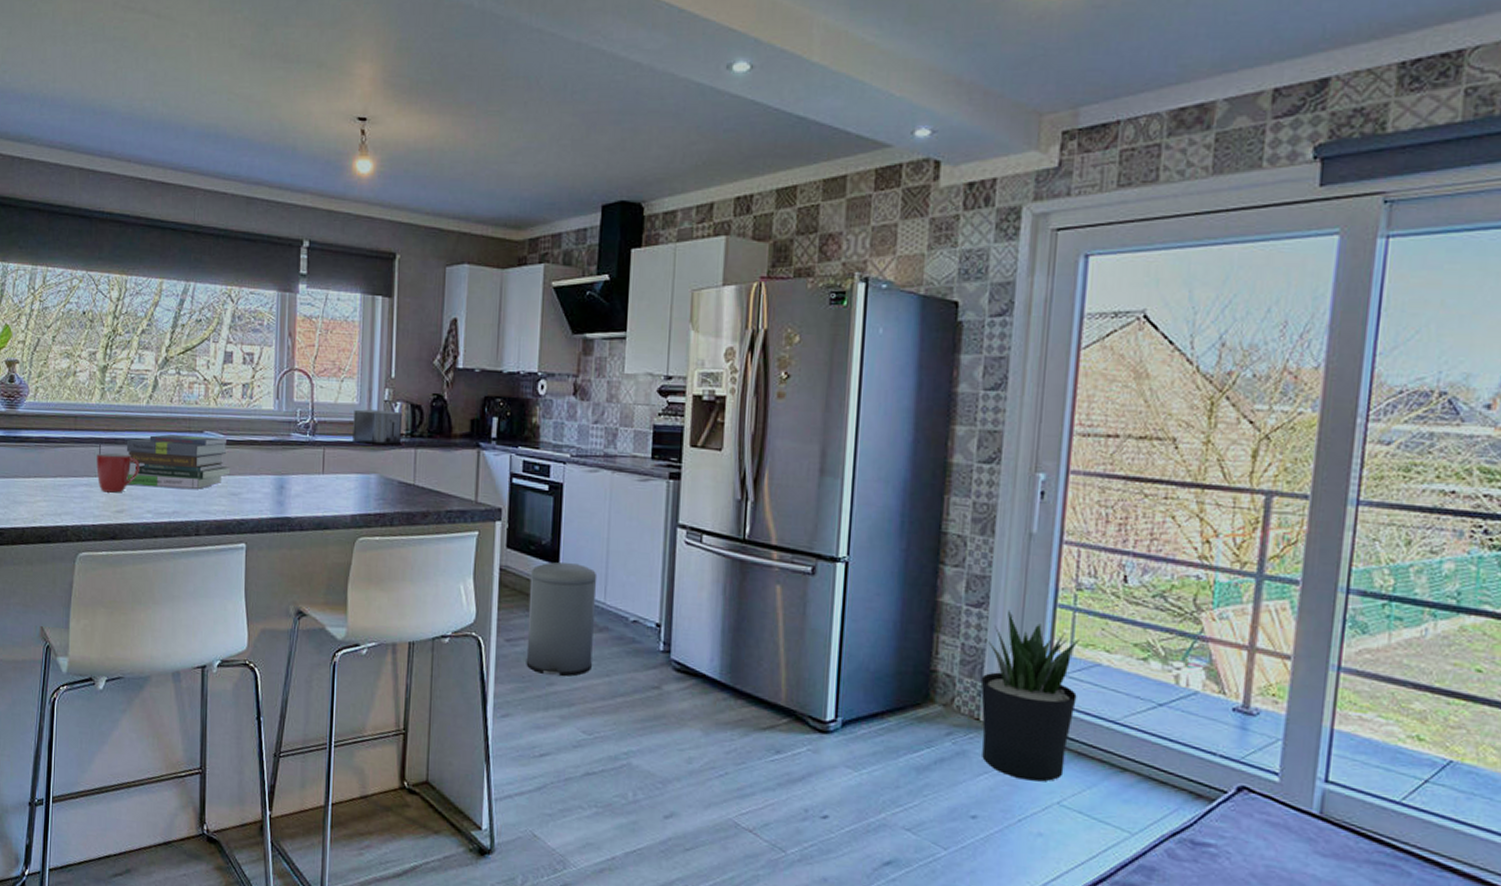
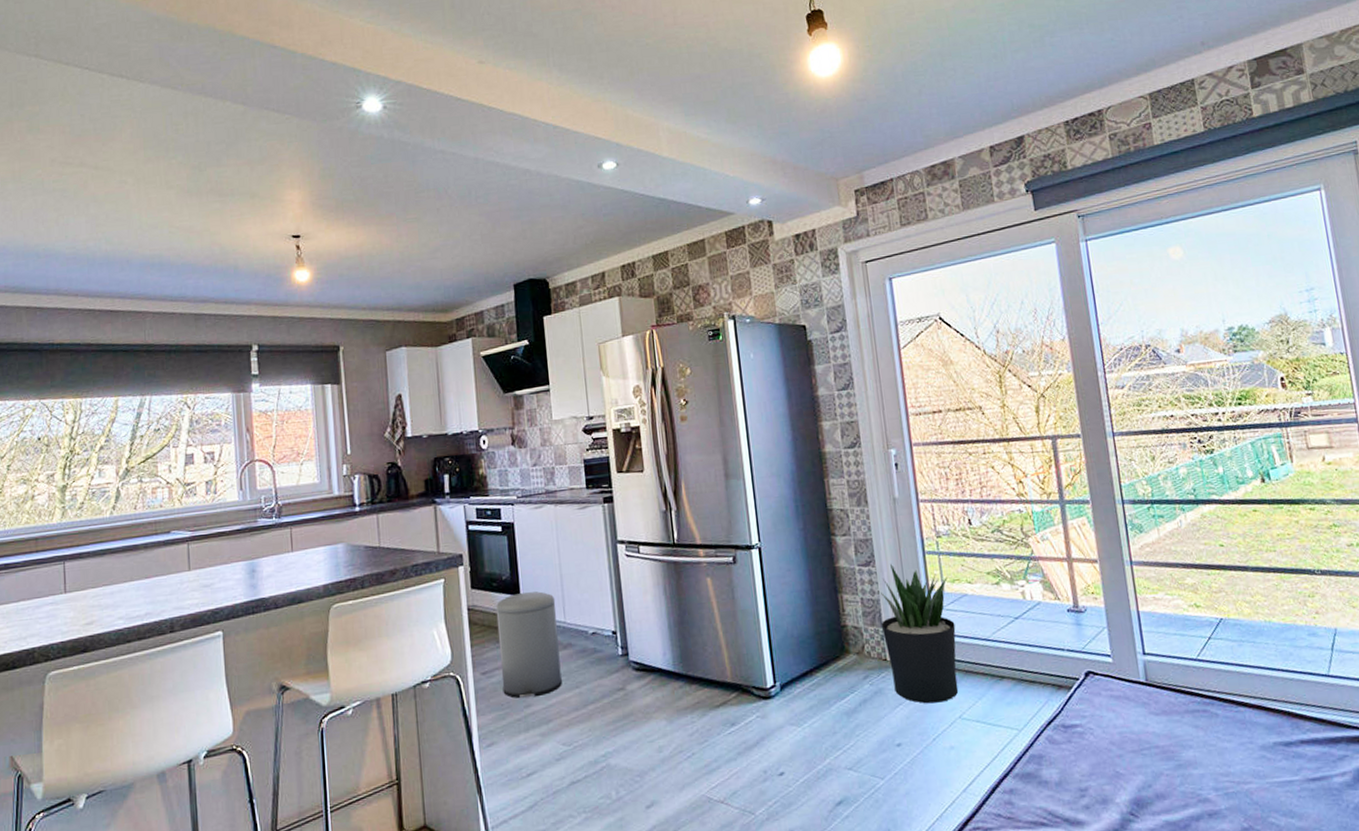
mug: present [96,452,140,493] -> none [61,565,107,607]
books: present [126,434,231,489] -> none [91,534,201,595]
toaster: present [353,409,403,446] -> none [315,483,363,517]

